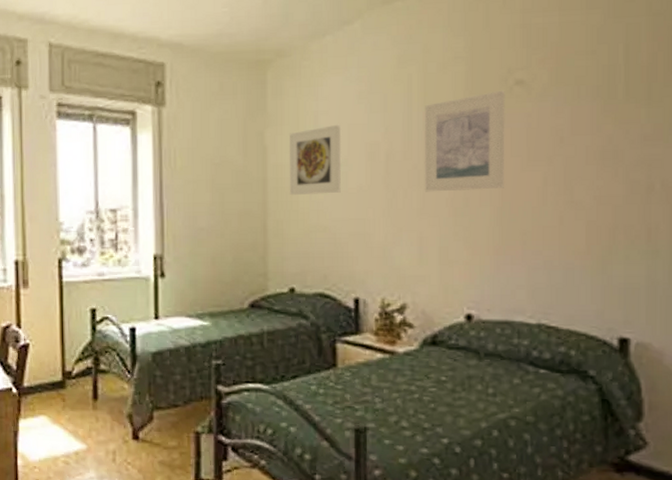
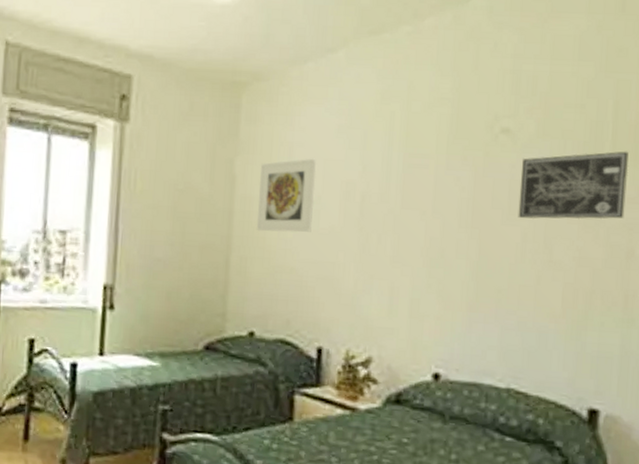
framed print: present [424,90,505,192] -> none [399,137,490,241]
wall art: none [537,91,644,164] -> present [518,151,629,220]

